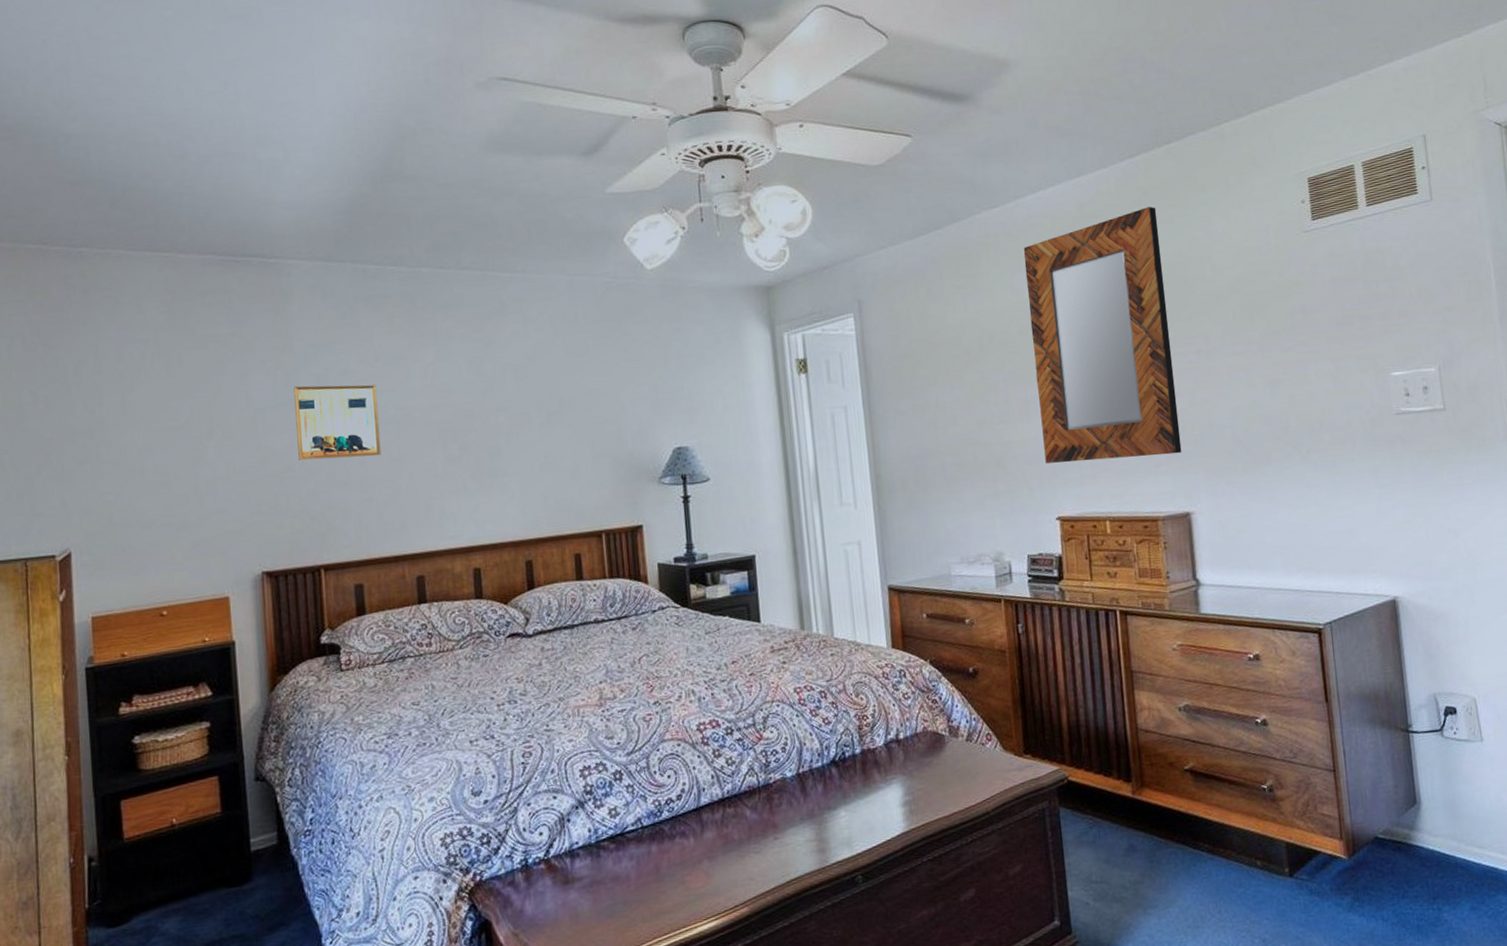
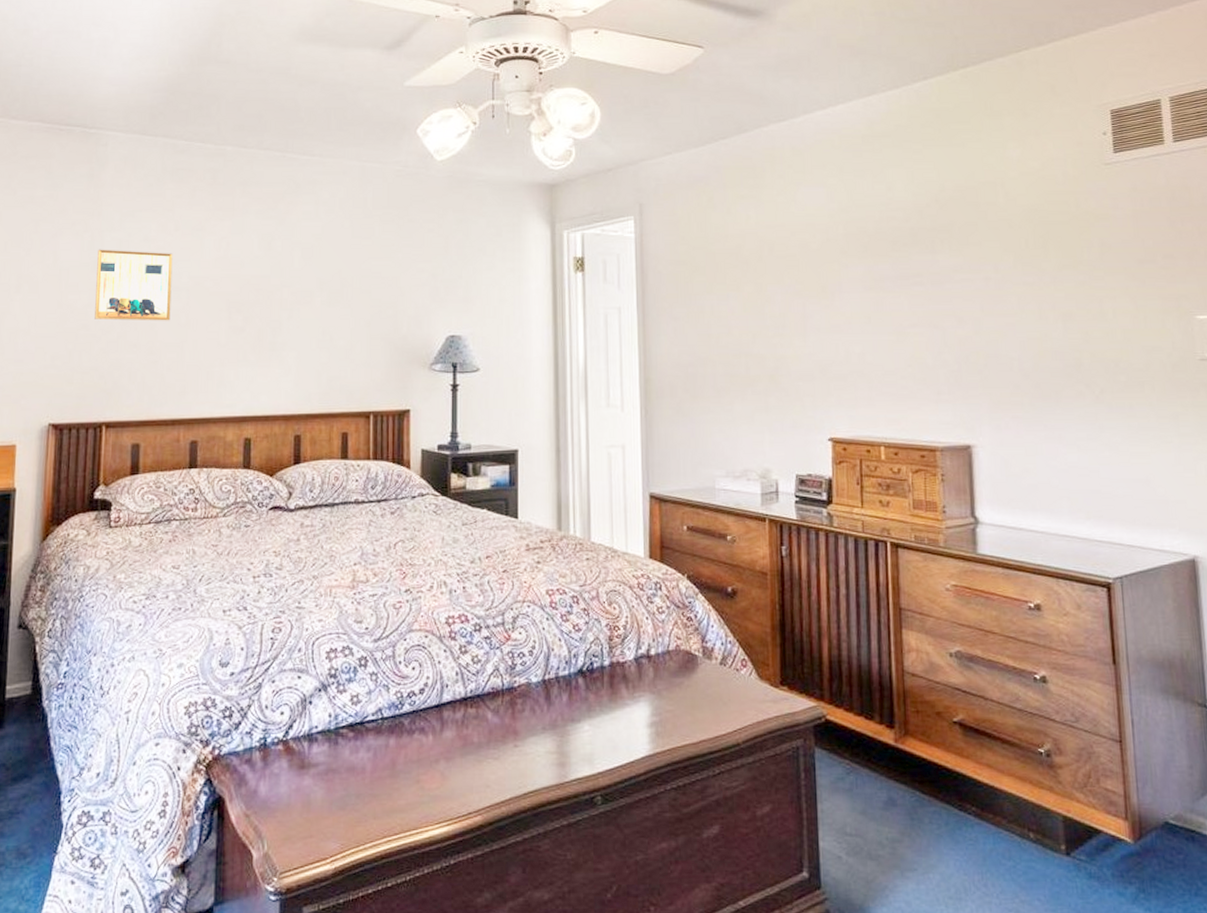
home mirror: present [1023,207,1182,463] -> none [809,130,965,383]

